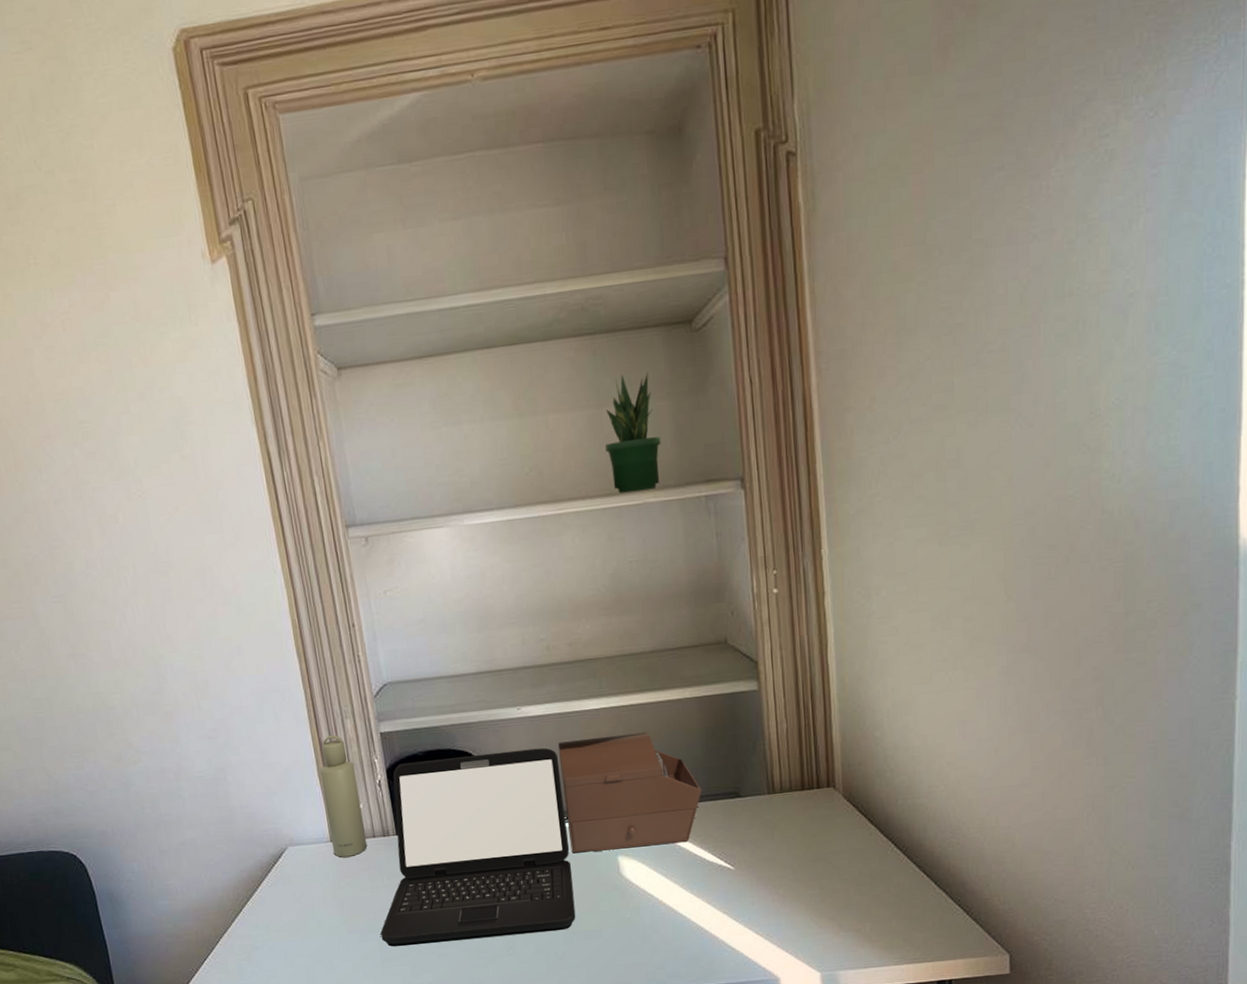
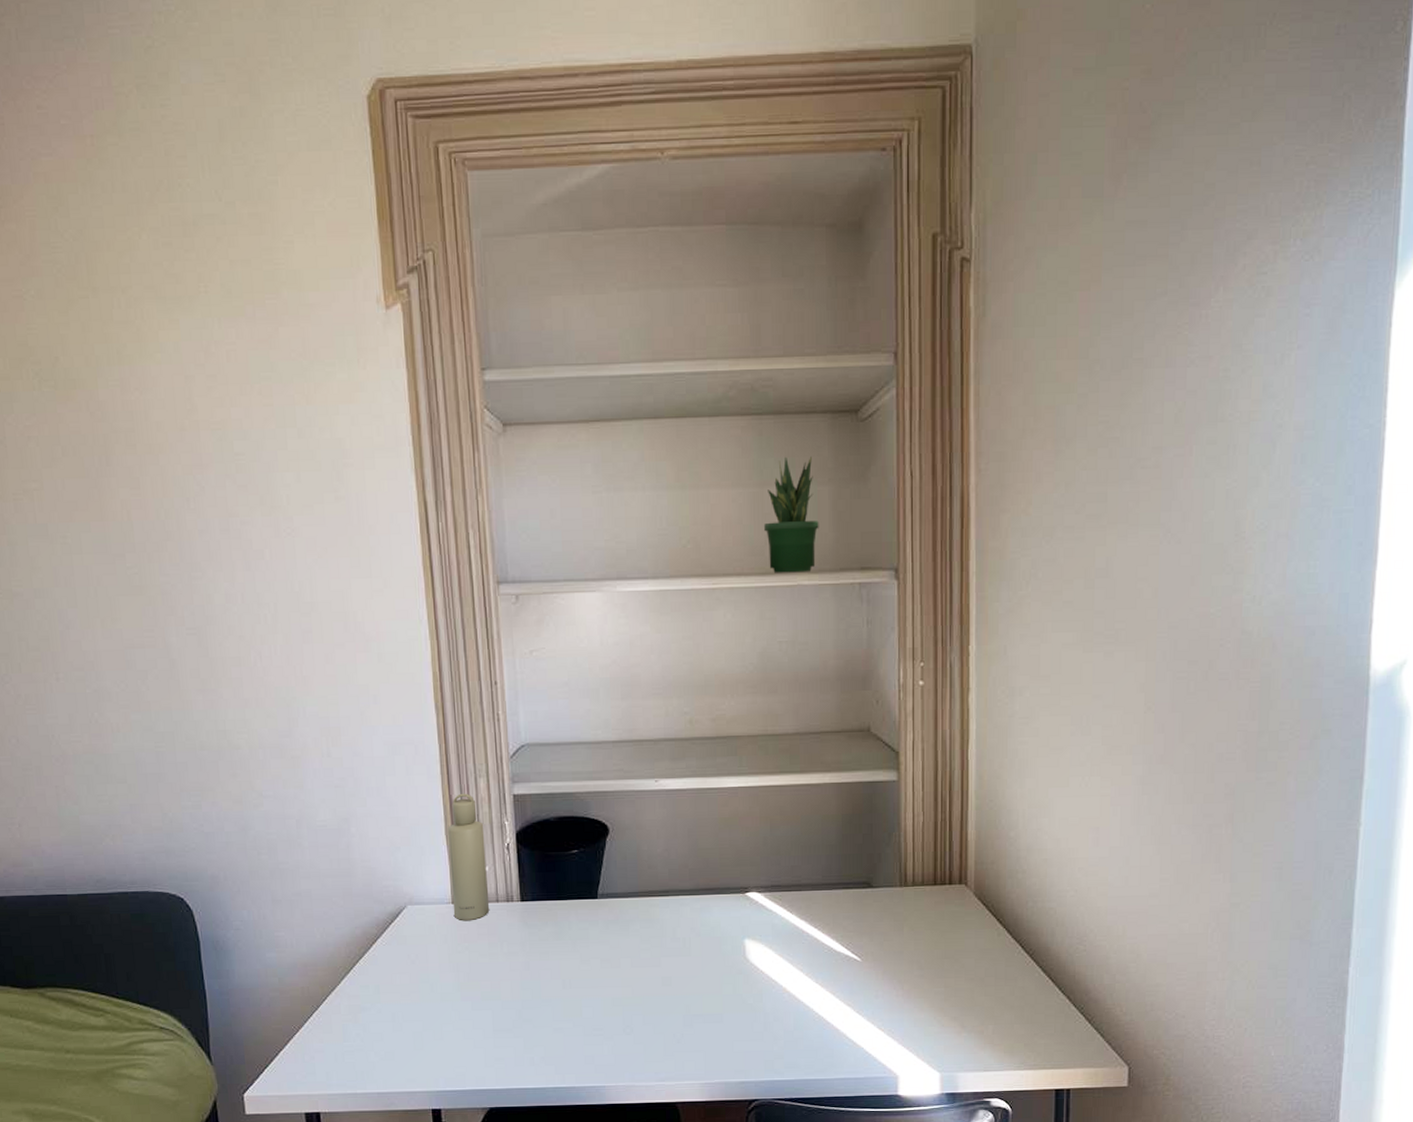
laptop: present [380,747,576,947] -> none [495,822,697,1018]
sewing box: present [558,732,702,854] -> none [694,814,835,933]

